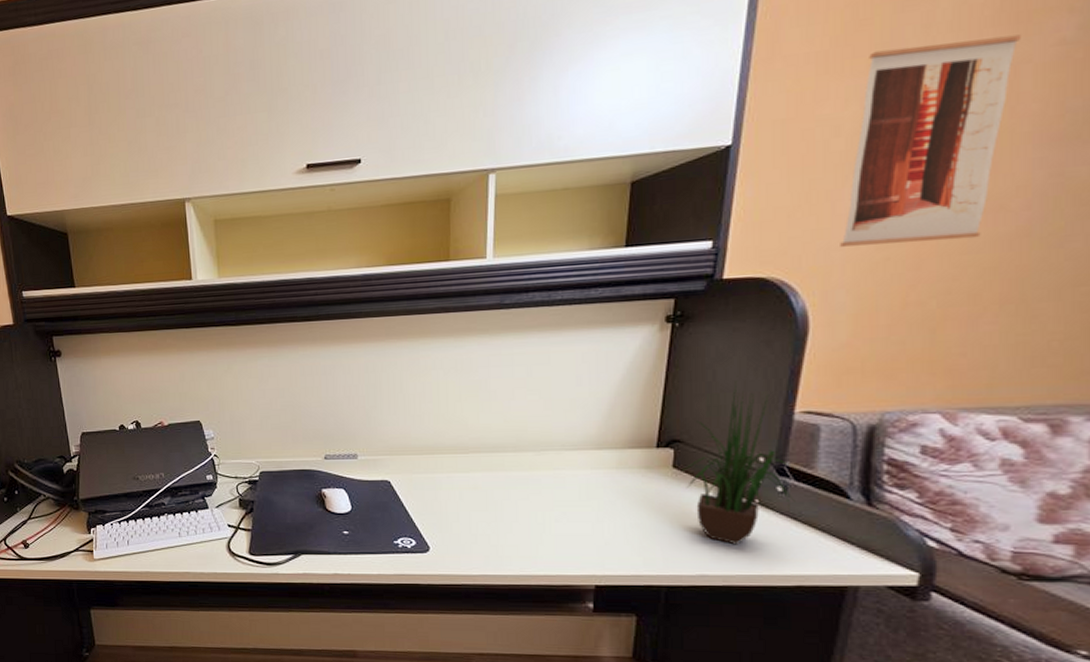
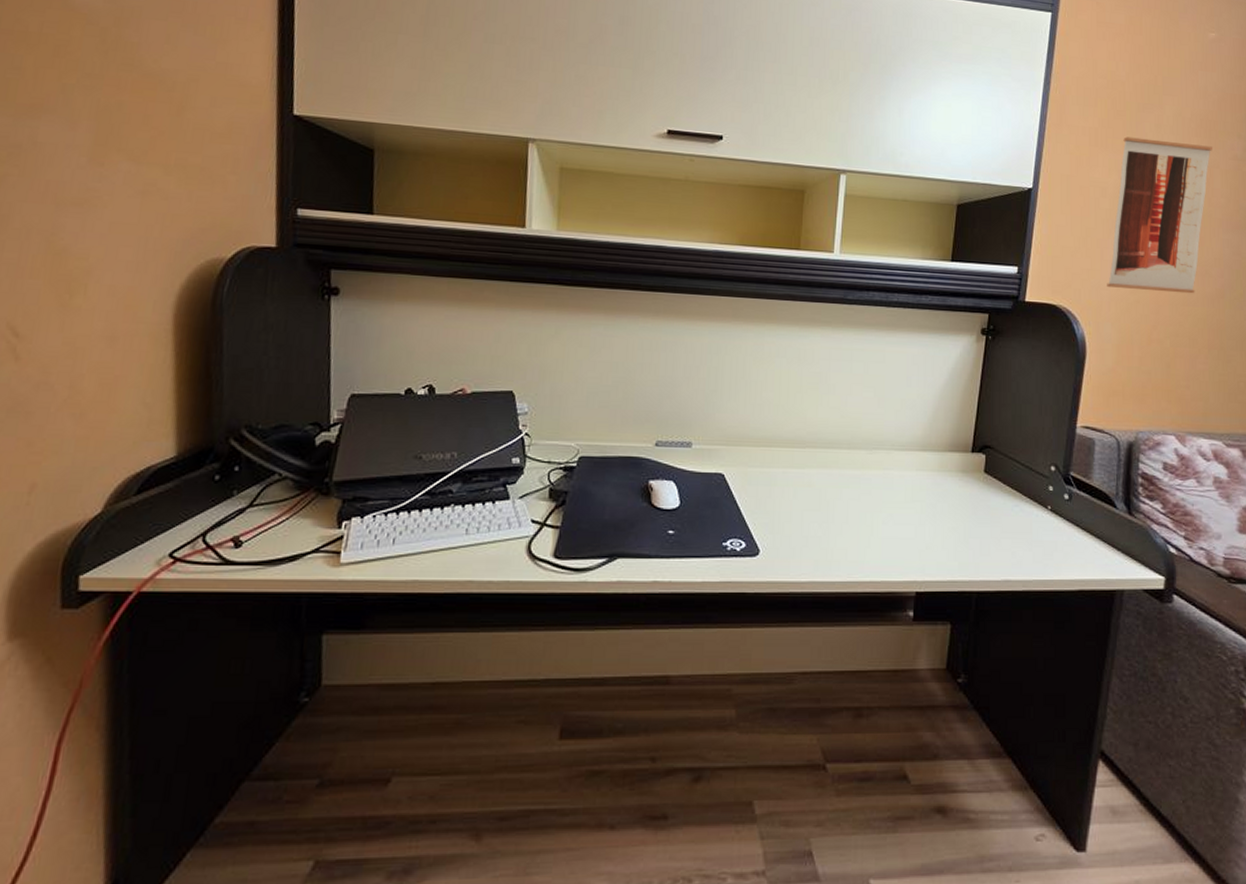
potted plant: present [677,380,809,545] -> none [988,393,1087,550]

